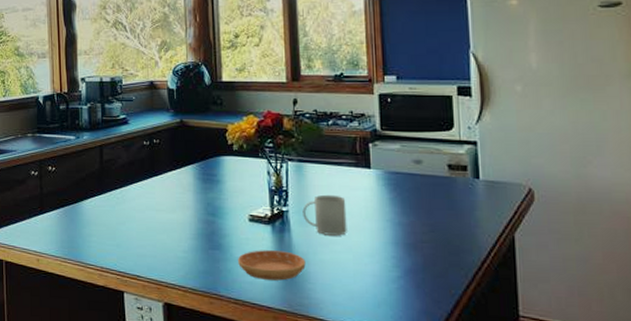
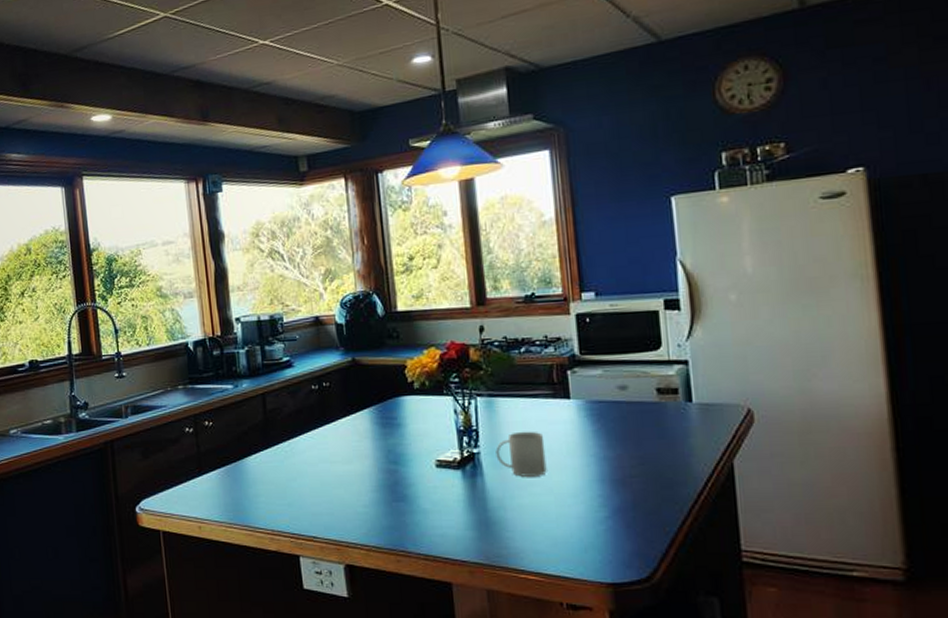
saucer: present [237,250,306,281] -> none [425,498,502,531]

